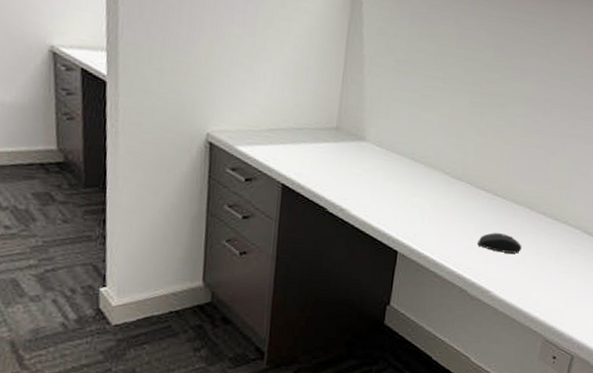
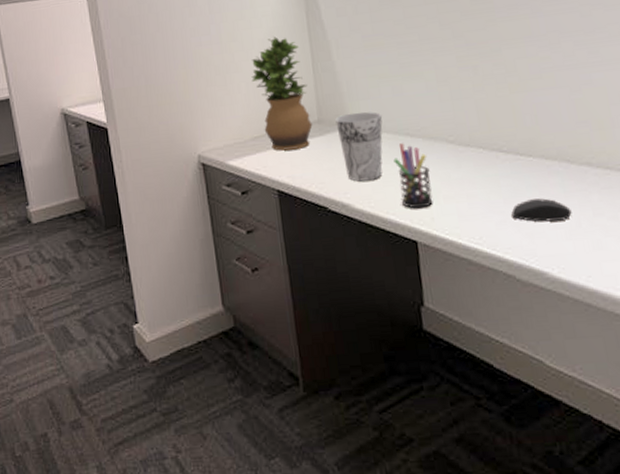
potted plant: none [280,36,334,150] -> present [251,37,313,151]
cup: none [351,127,396,192] -> present [335,111,383,182]
pen holder: none [393,165,424,225] -> present [393,143,433,209]

